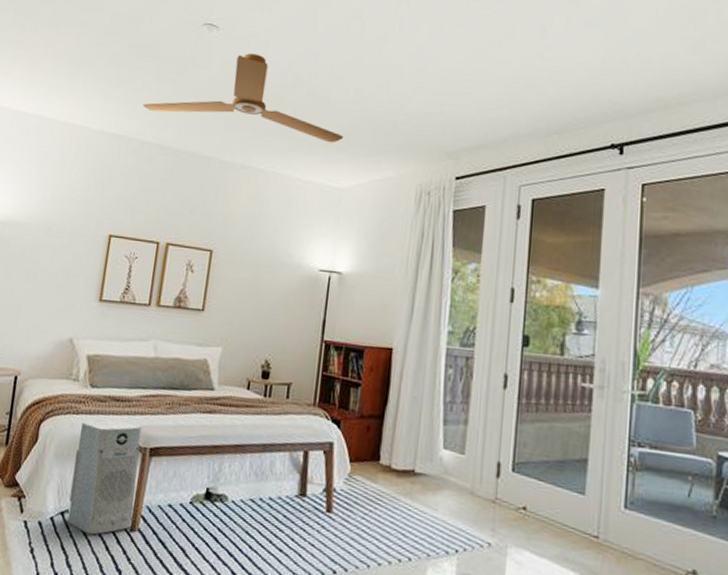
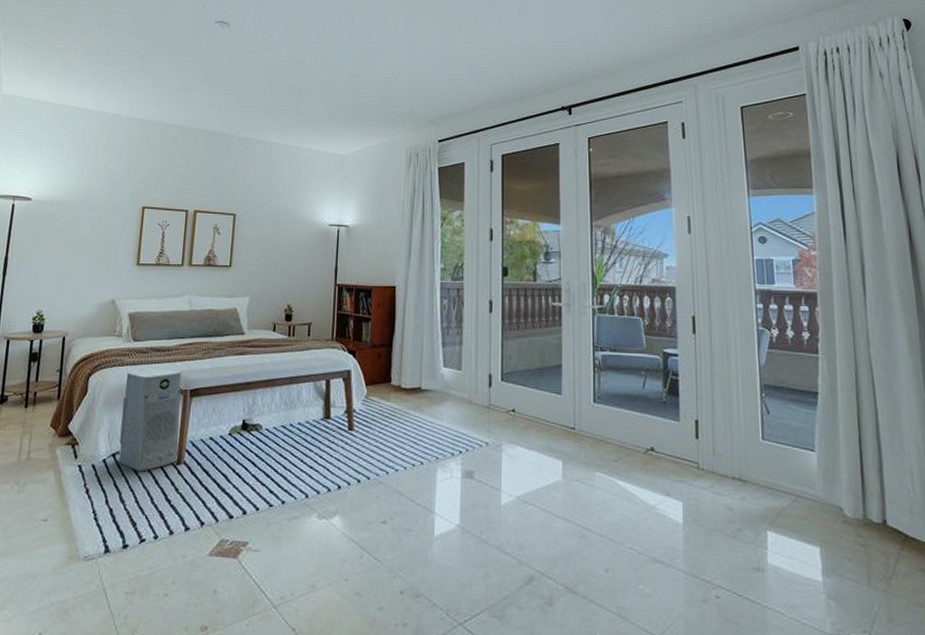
ceiling fan: present [143,53,344,143] -> none [166,45,343,118]

